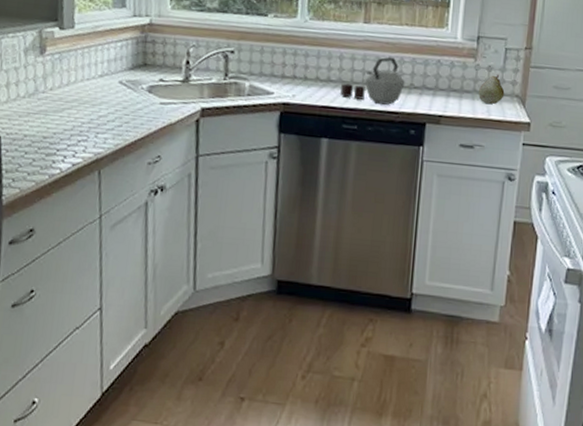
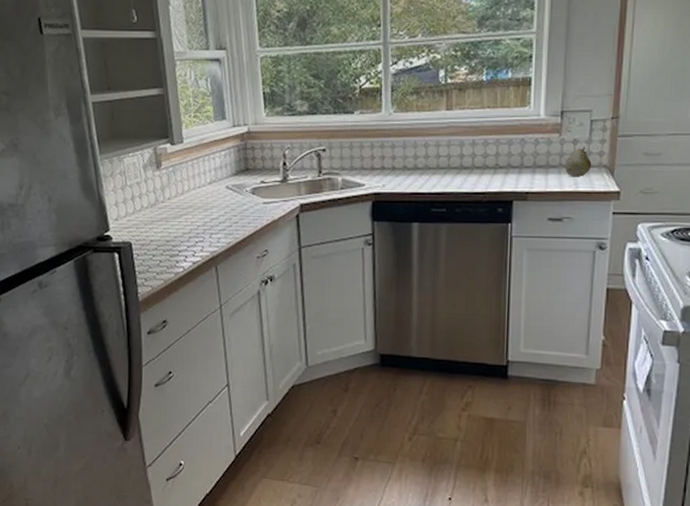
kettle: present [340,56,405,105] -> none [428,140,490,186]

